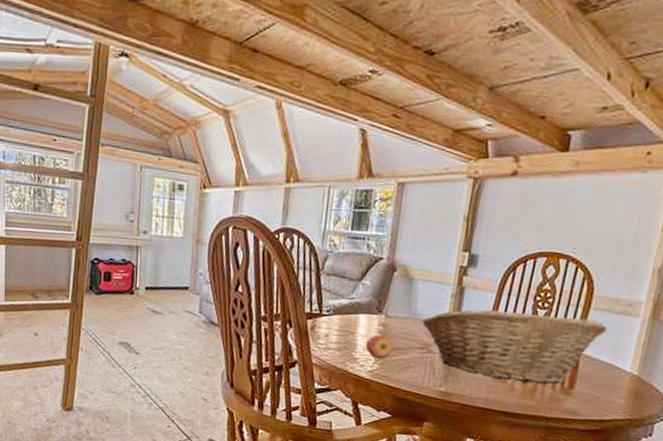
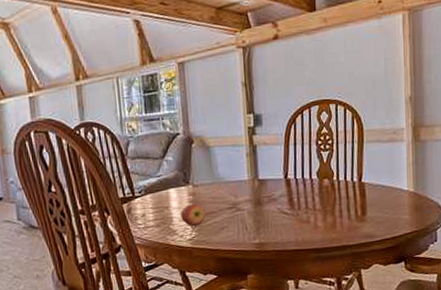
fruit basket: present [422,310,608,384] -> none [226,151,381,221]

